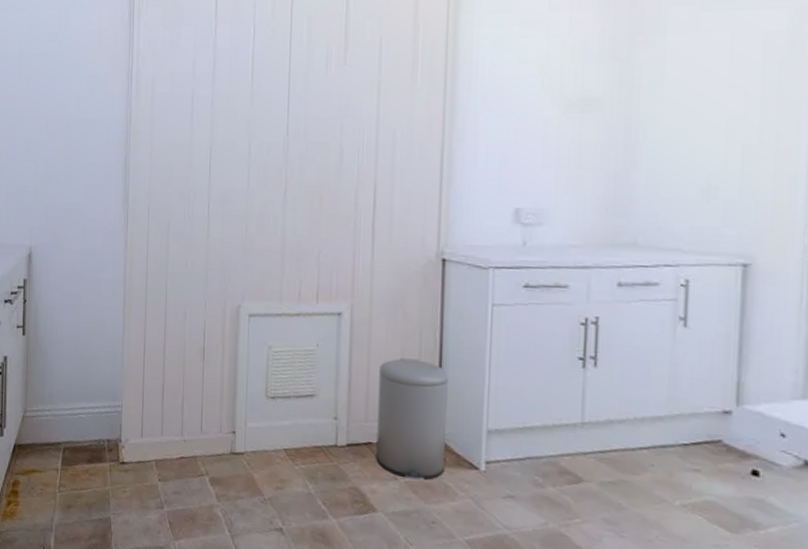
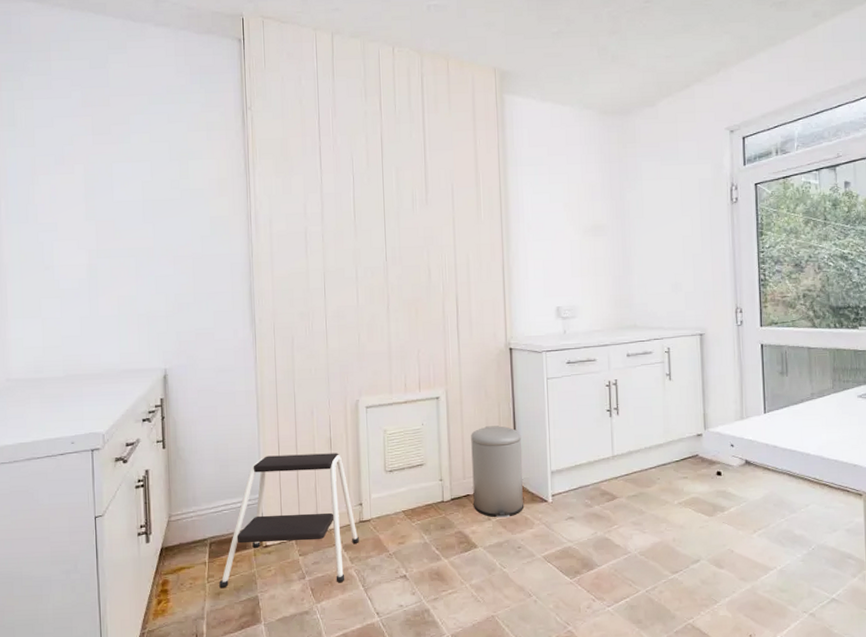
step stool: none [70,358,229,522] -> present [219,453,359,589]

